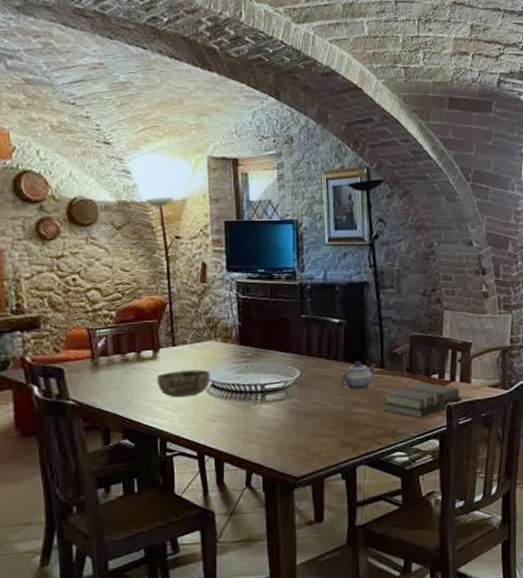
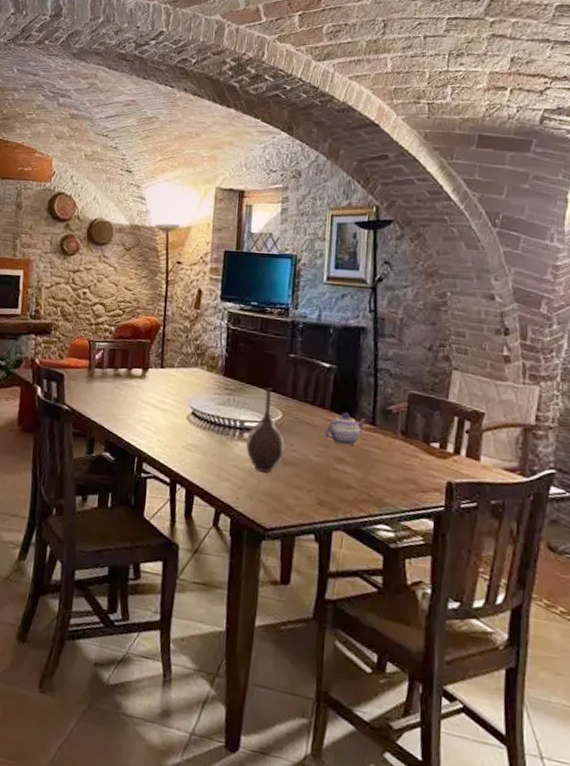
bowl: present [156,369,211,398] -> none [142,392,193,421]
vase: none [269,349,306,428] -> present [246,387,285,473]
book: present [382,382,463,418] -> none [369,449,467,491]

